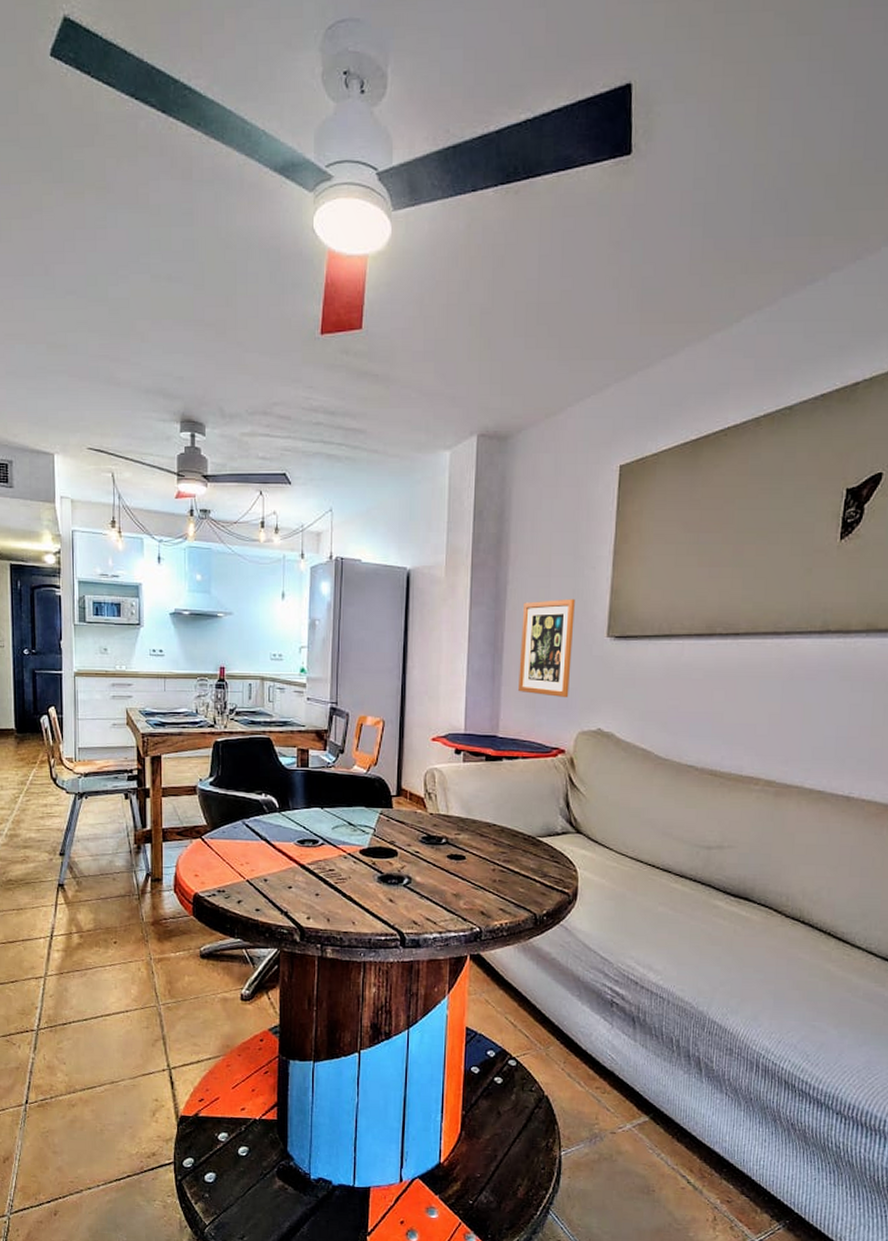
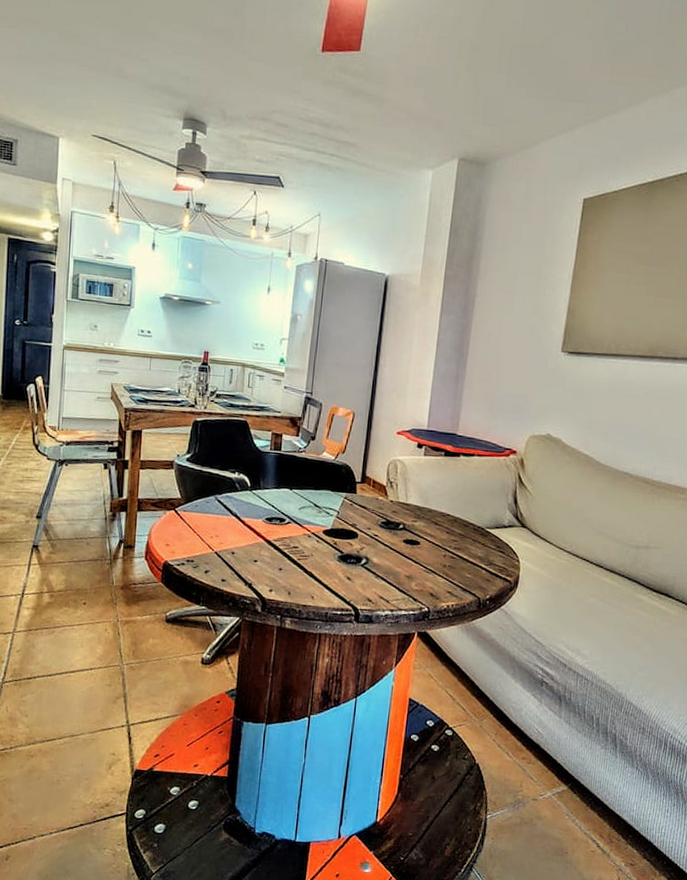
wall art: present [518,598,575,698] -> none [479,314,535,404]

